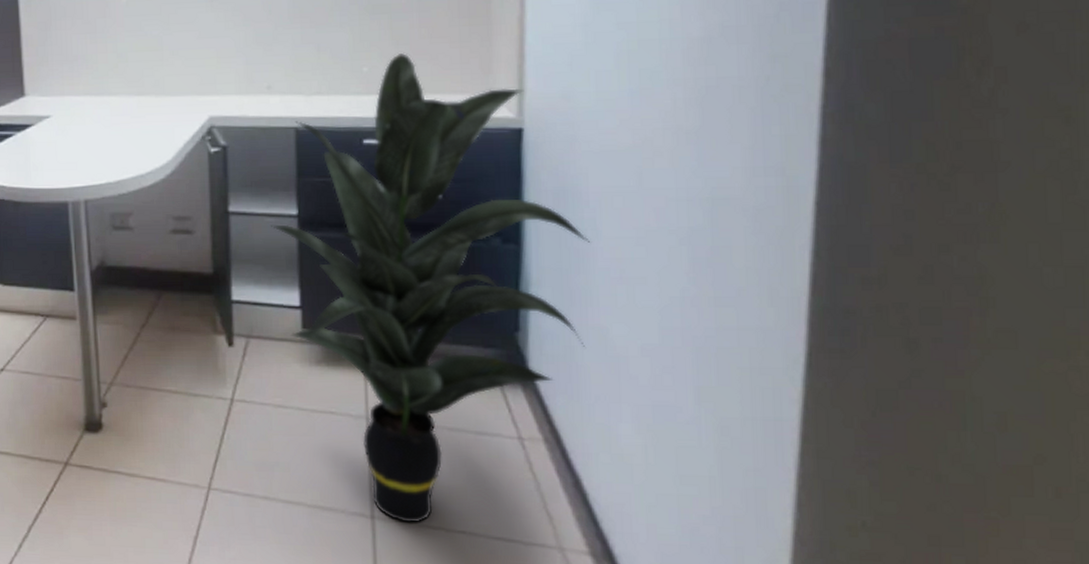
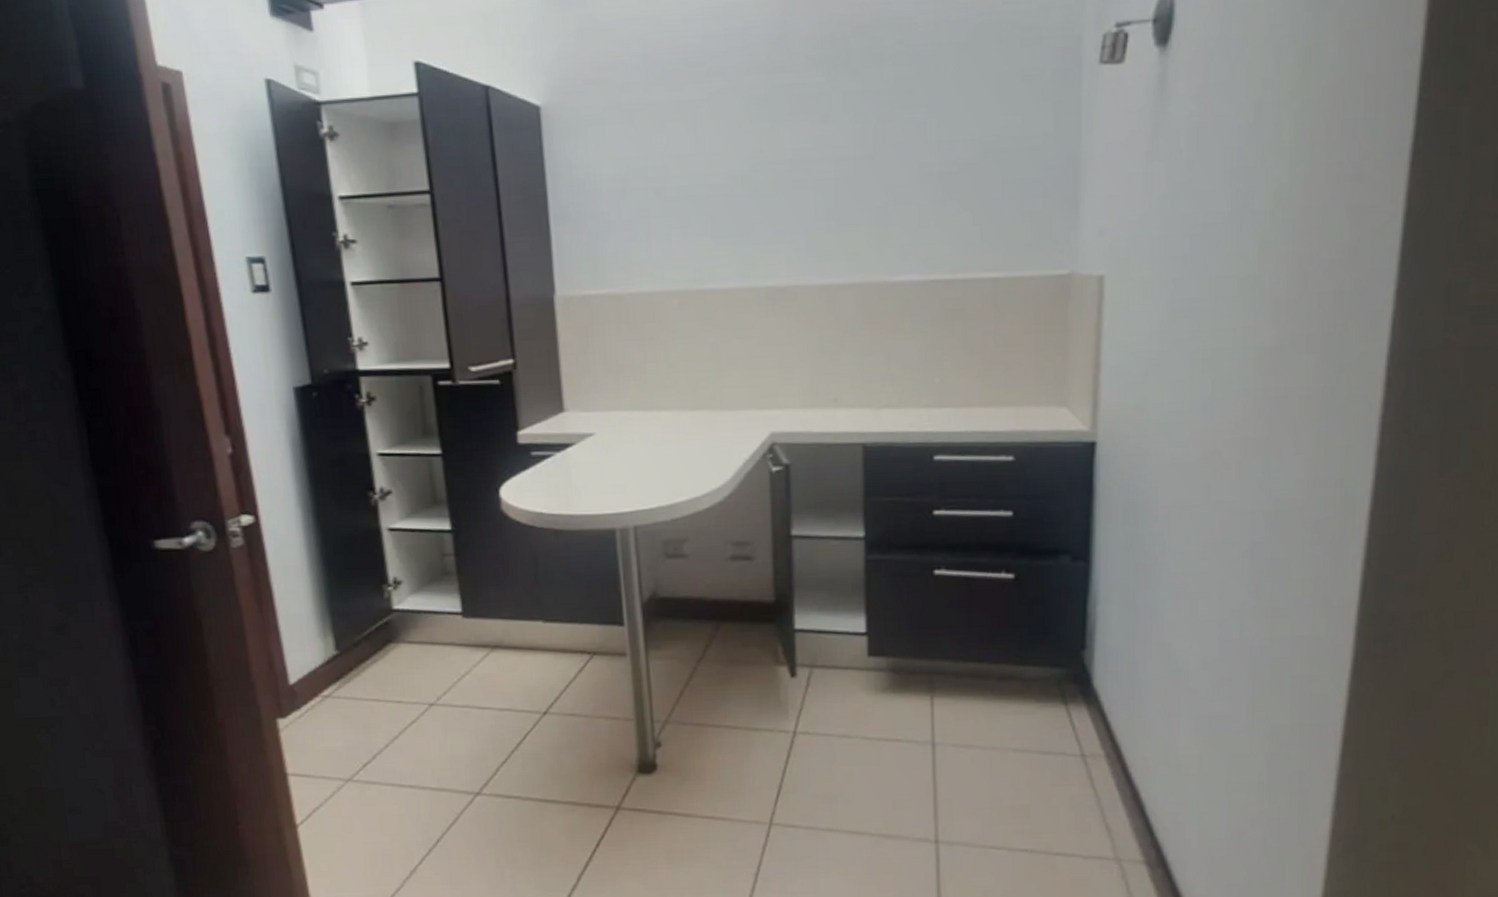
indoor plant: present [271,52,590,523] -> none [836,361,1157,845]

